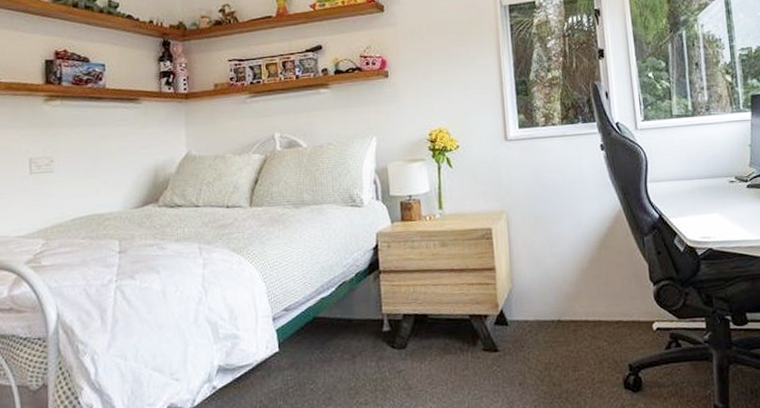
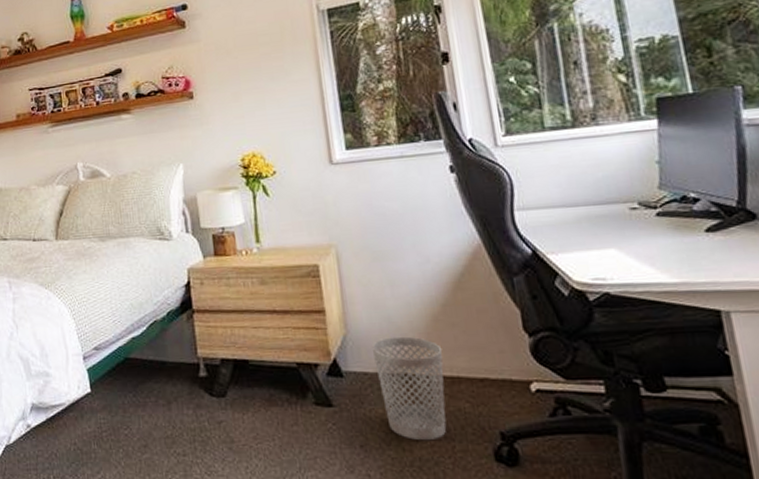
wastebasket: none [532,288,589,376] -> present [371,336,447,441]

